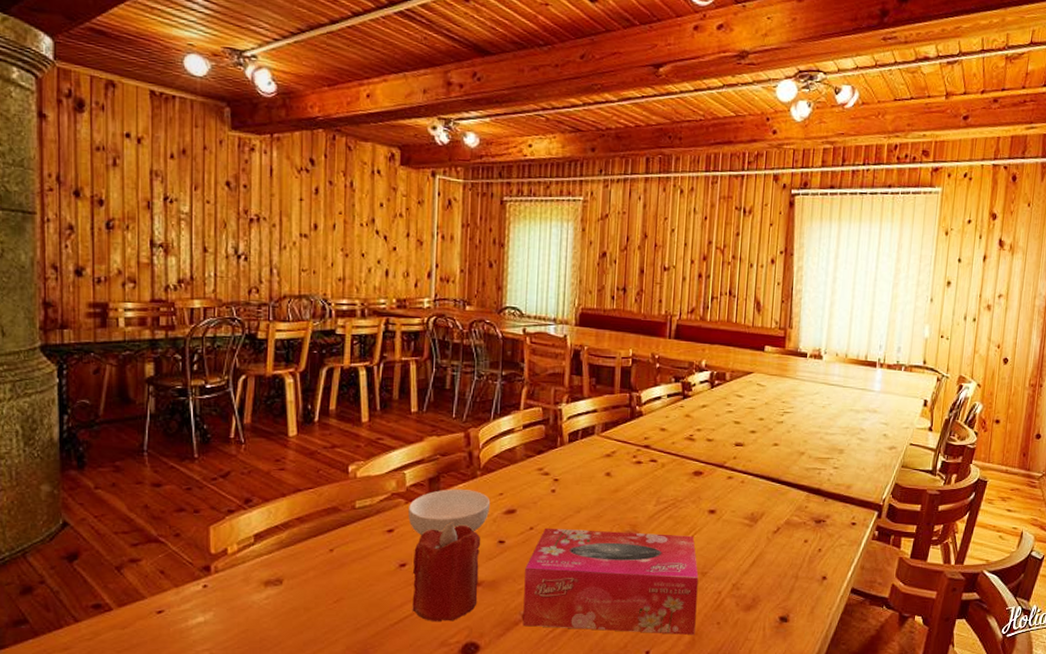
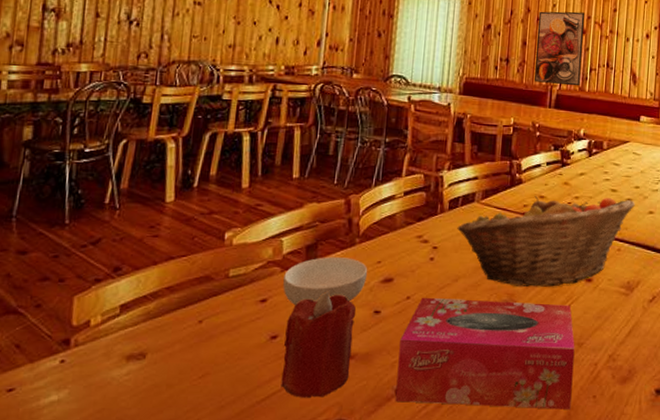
fruit basket: none [578,427,759,518] -> present [457,195,635,287]
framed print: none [653,236,706,316] -> present [535,11,585,86]

